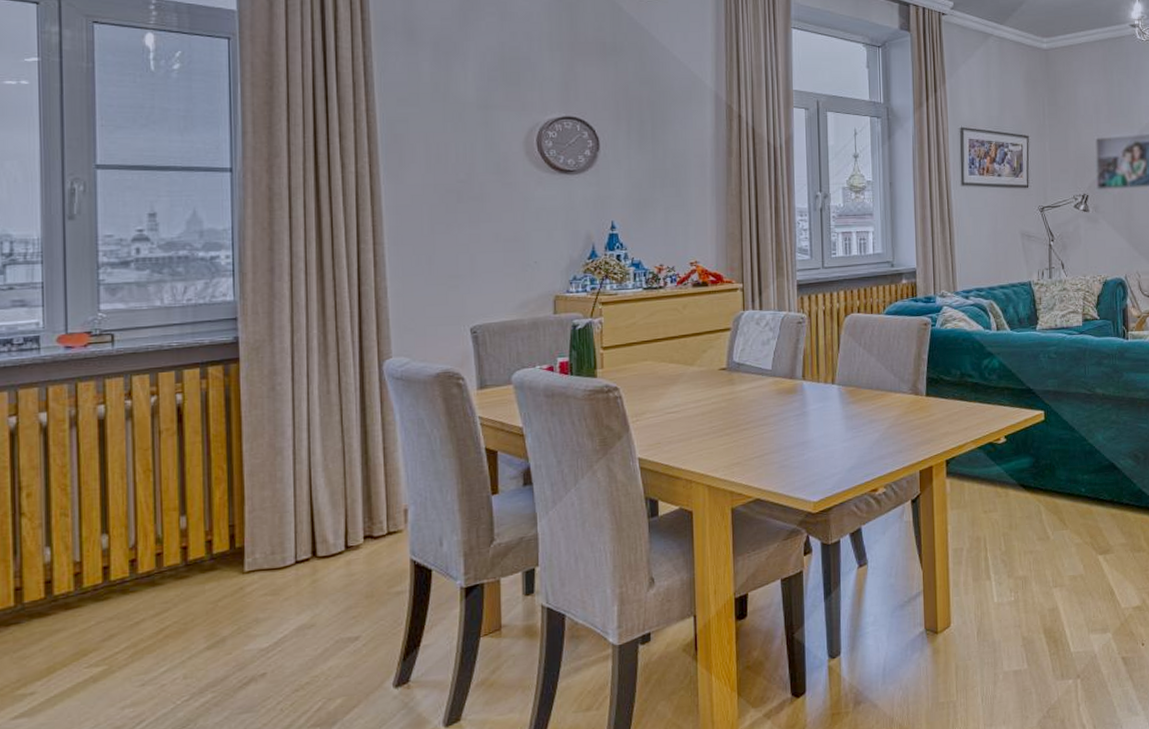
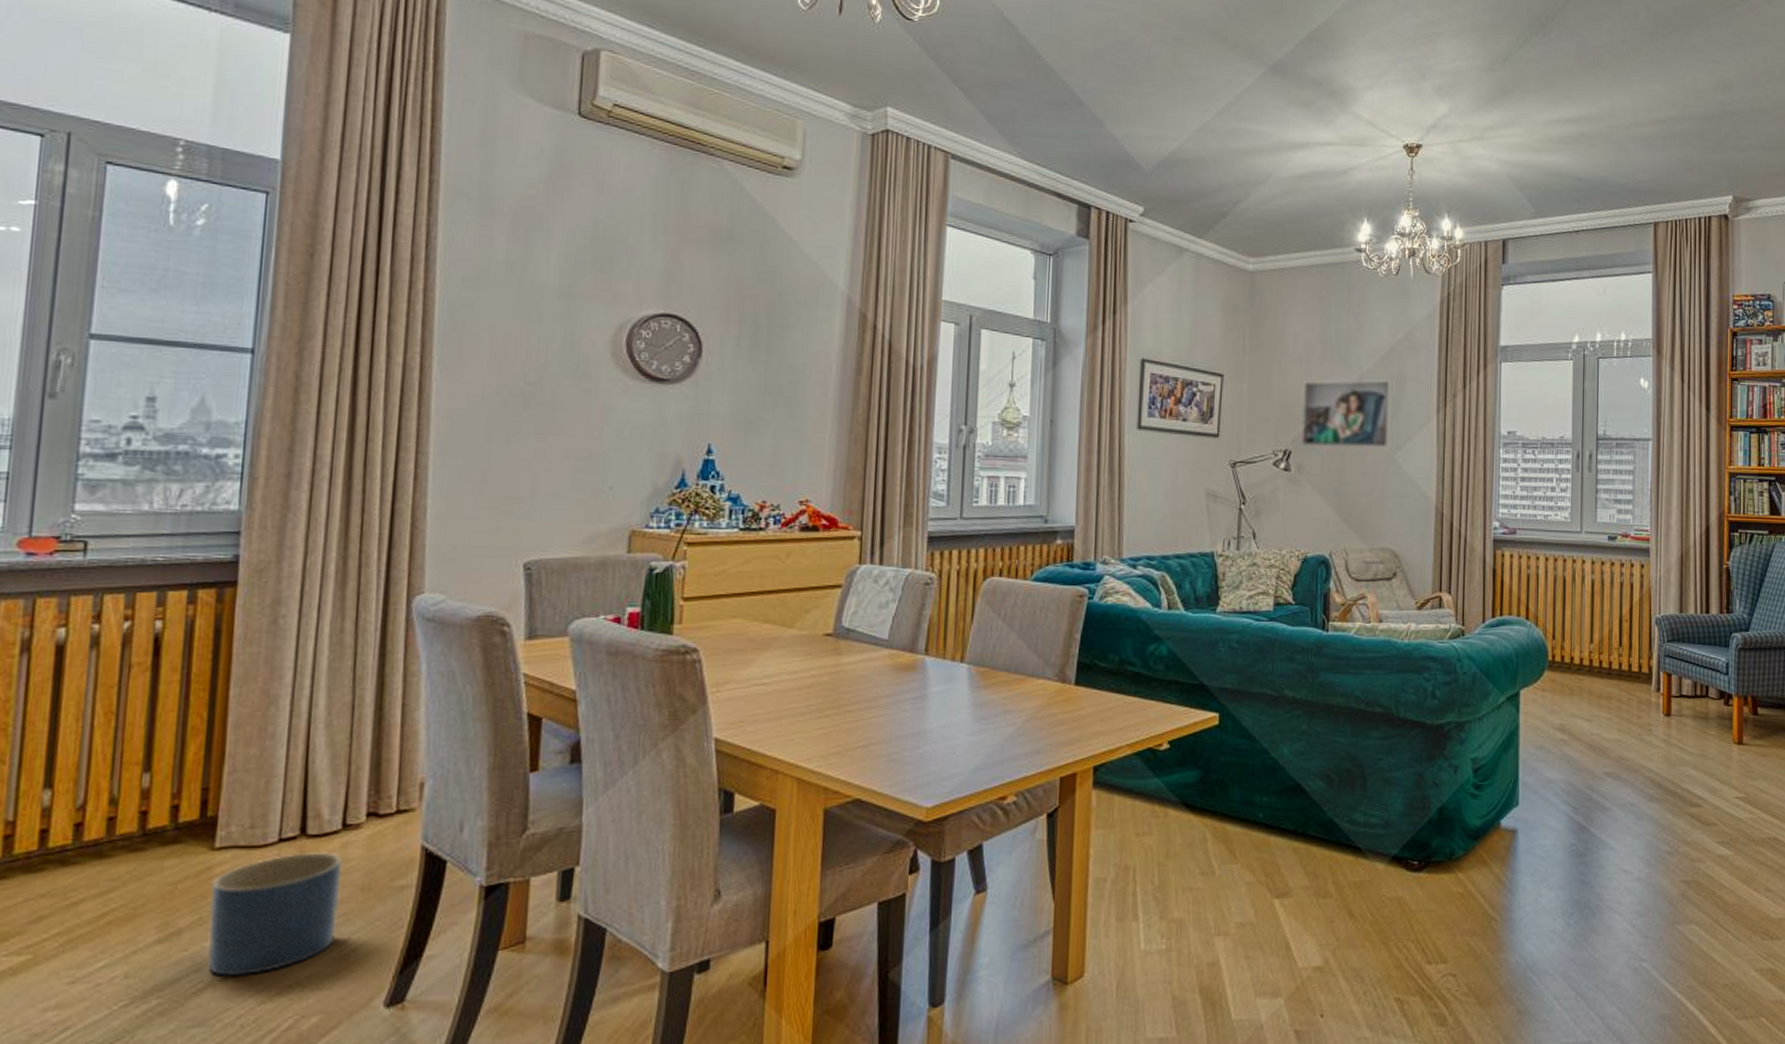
planter: none [245,569,349,673] -> present [208,852,343,977]

